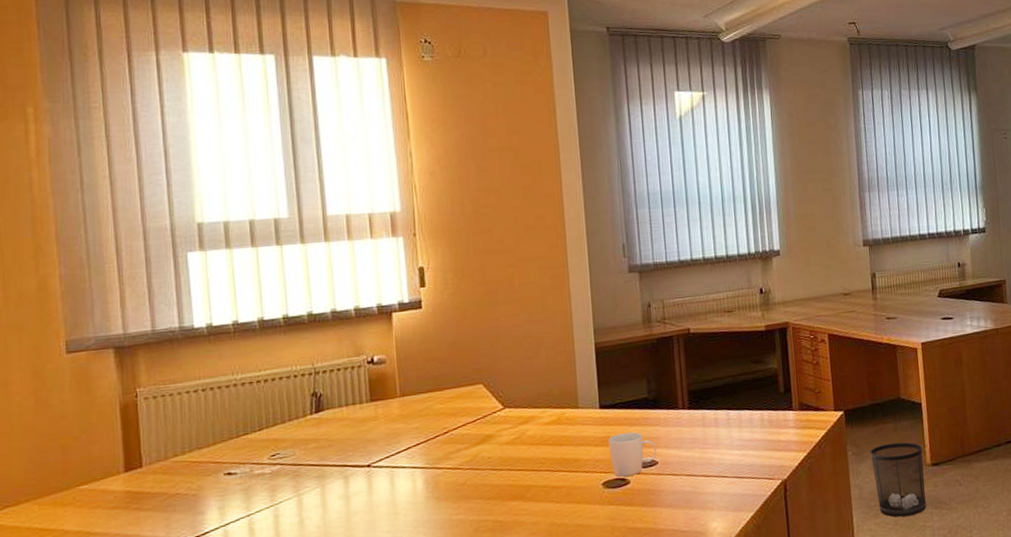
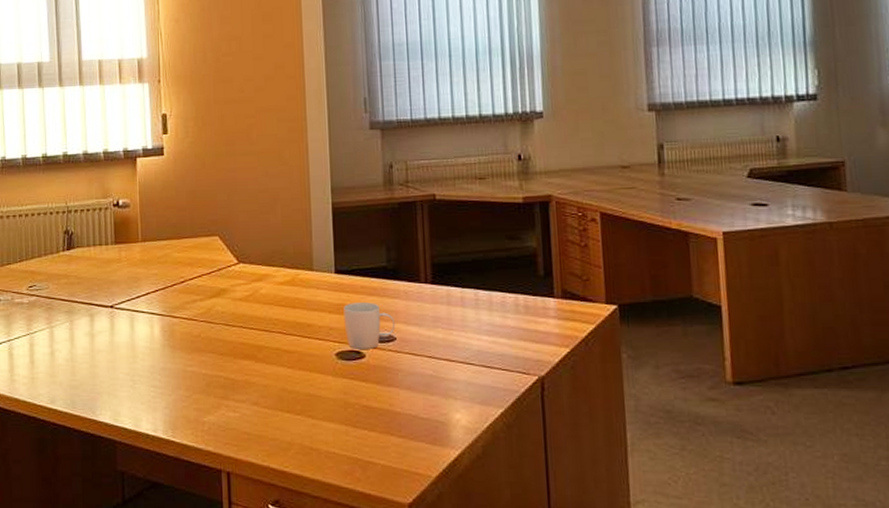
waste bin: present [870,442,926,517] -> none [650,350,725,441]

